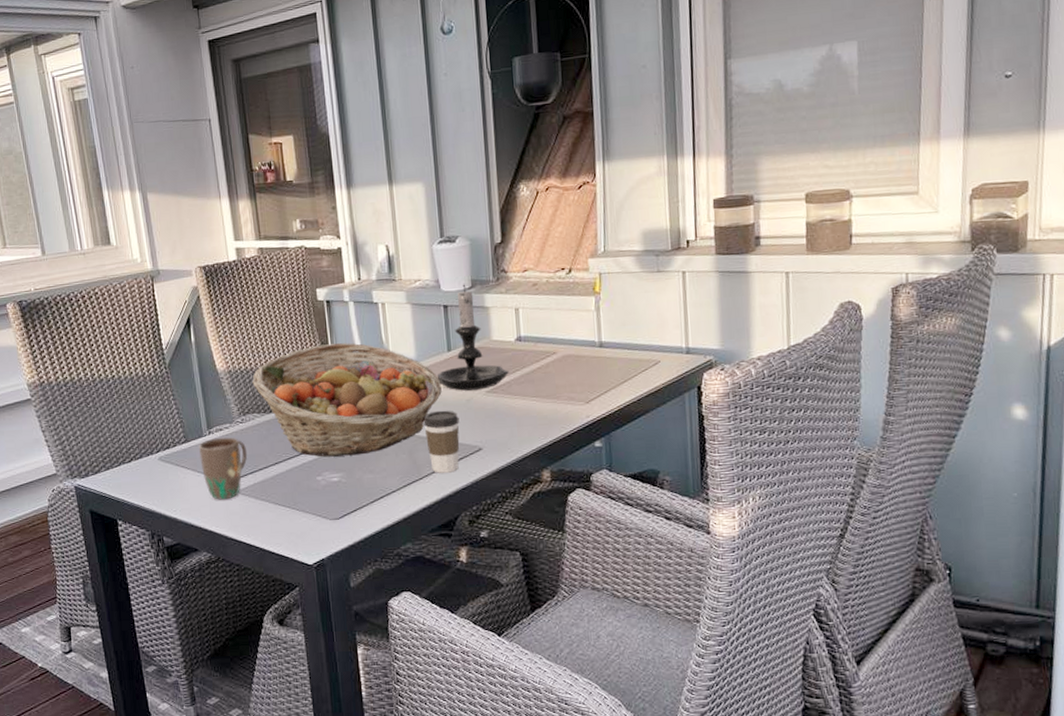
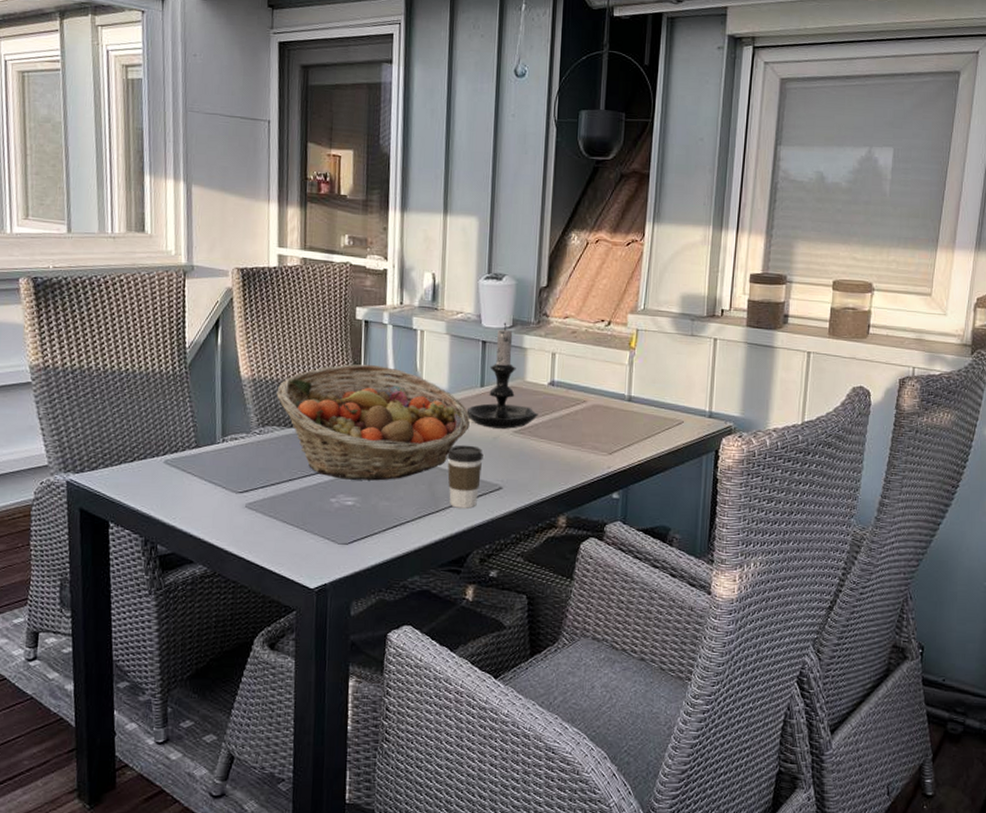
mug: present [198,437,248,500] -> none [209,446,261,512]

